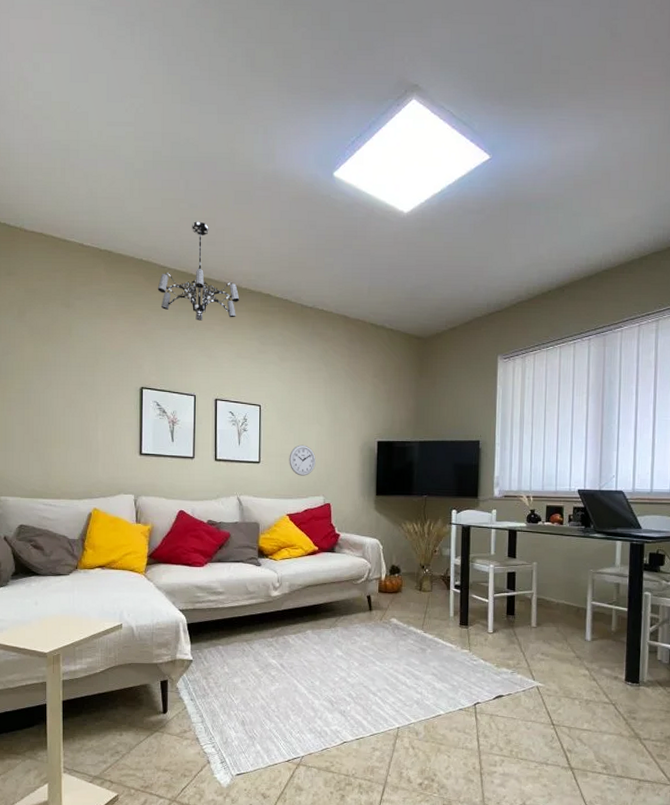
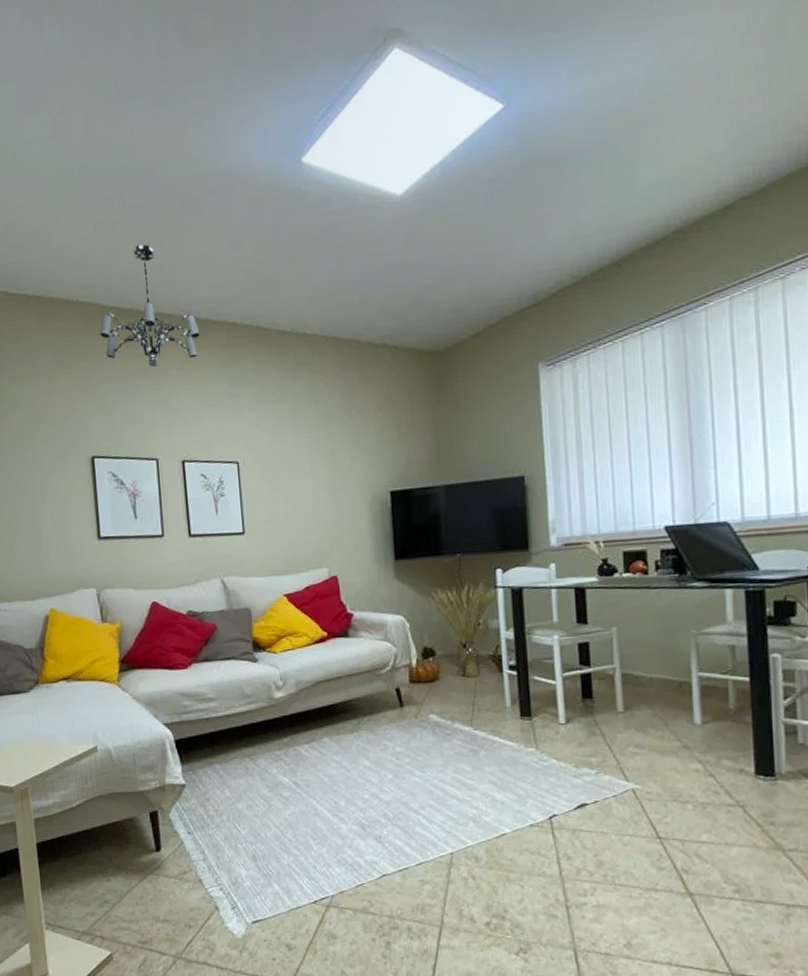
wall clock: present [289,445,316,476] -> none [279,505,314,545]

